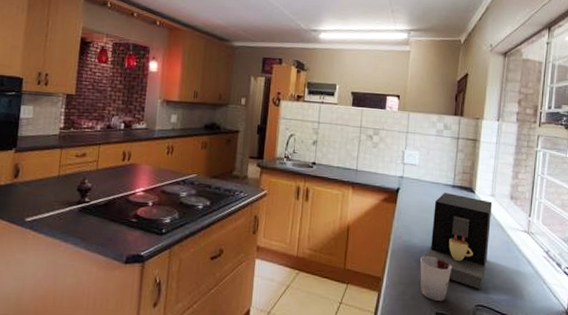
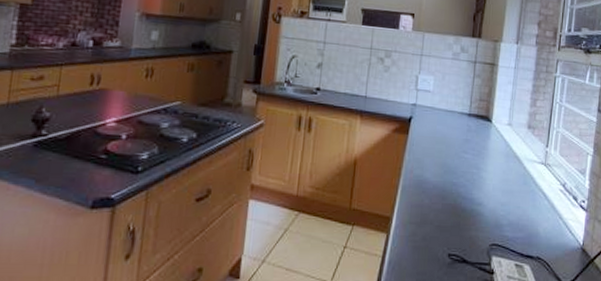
cup: present [419,256,453,301] -> none [432,192,467,241]
coffee maker: present [426,192,493,289] -> none [439,121,510,227]

